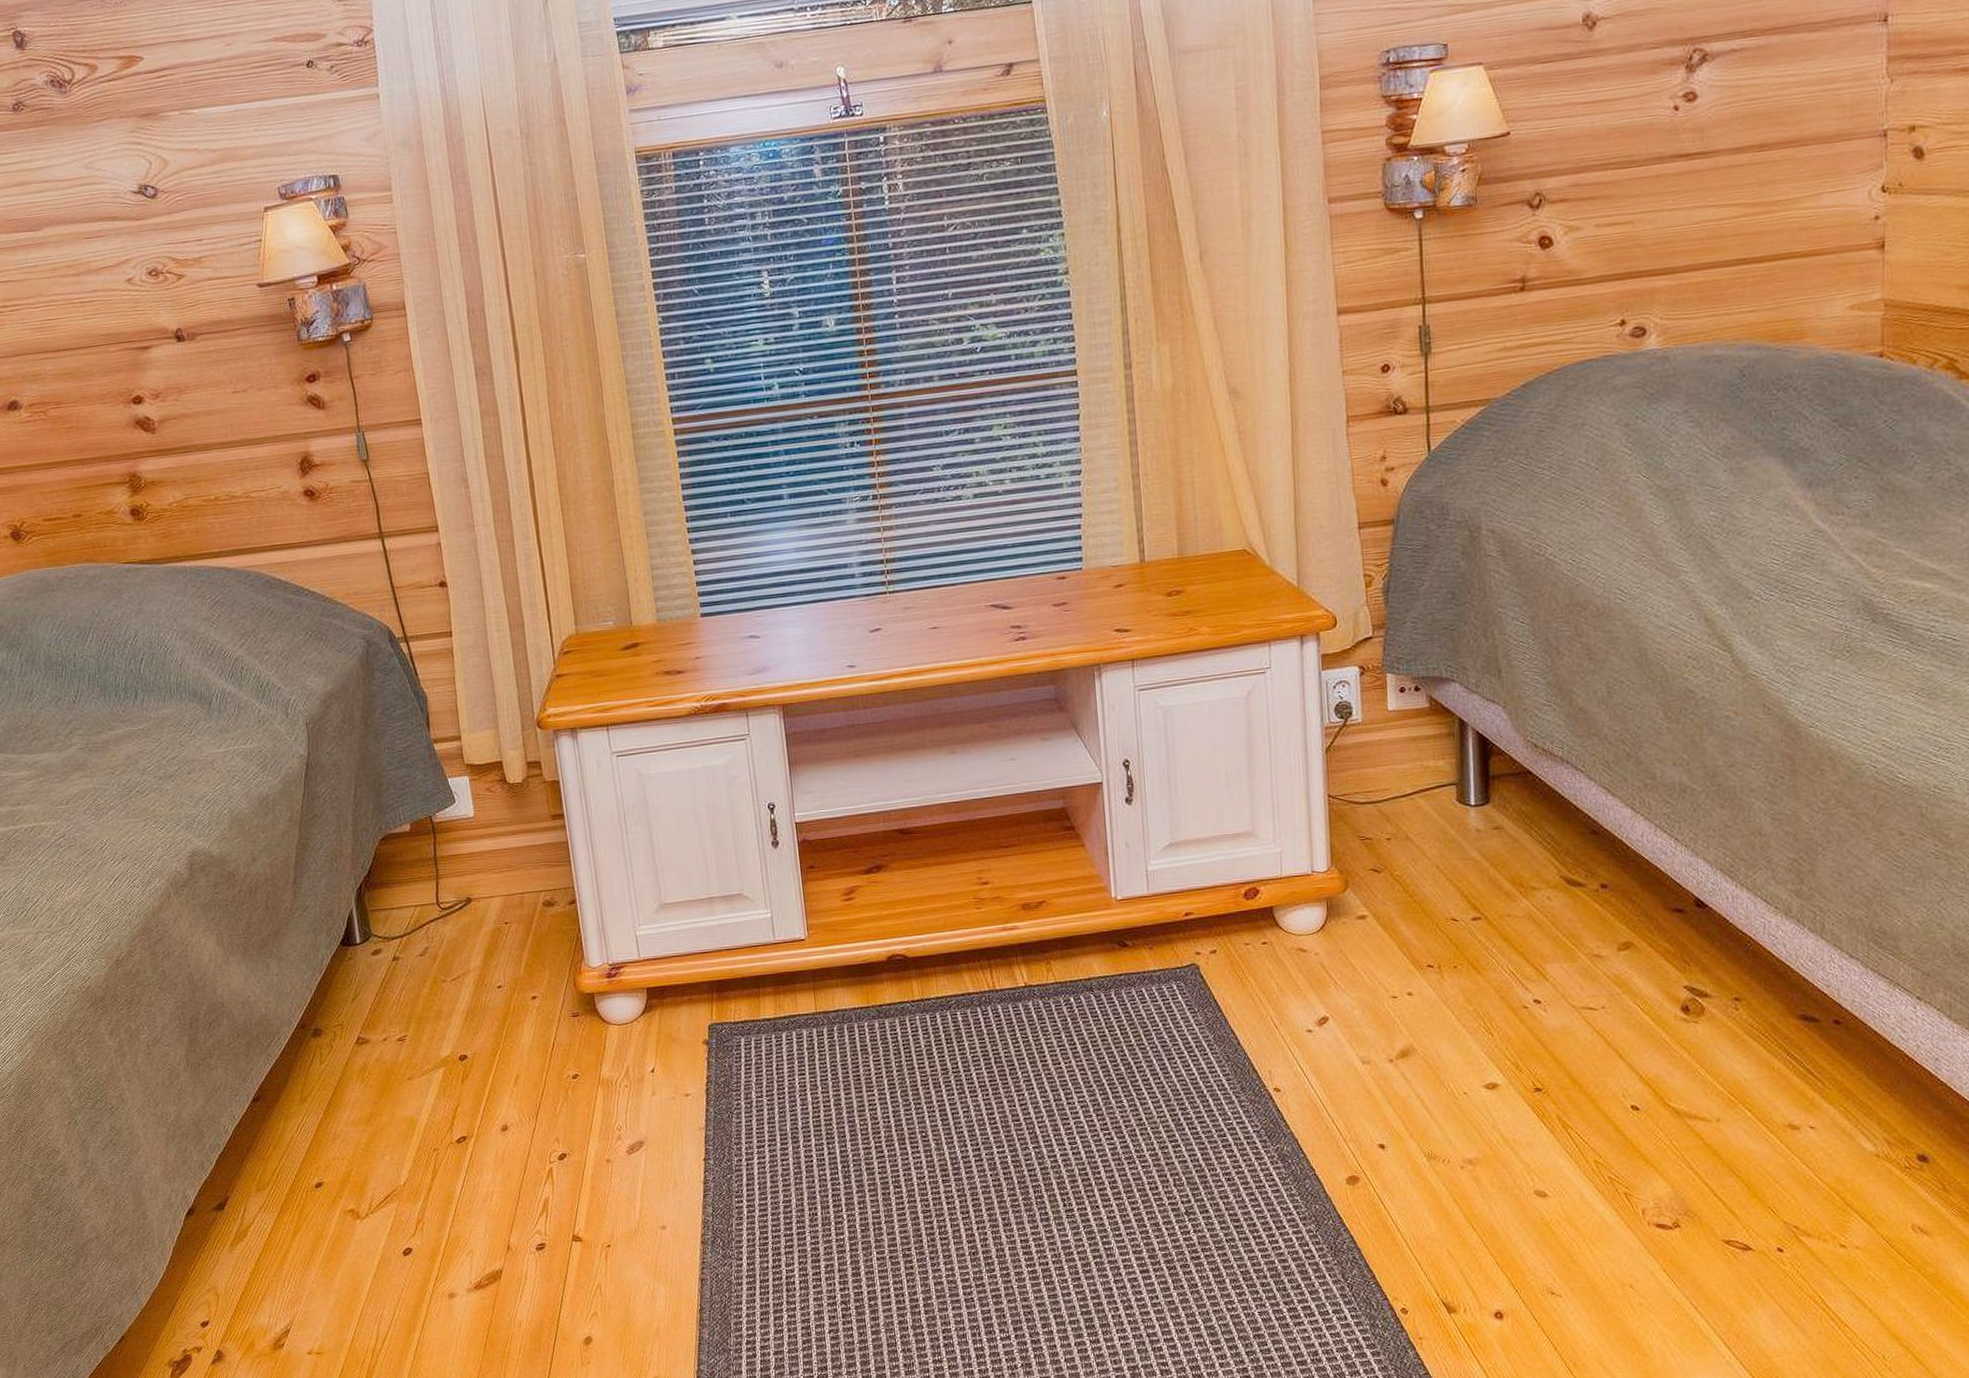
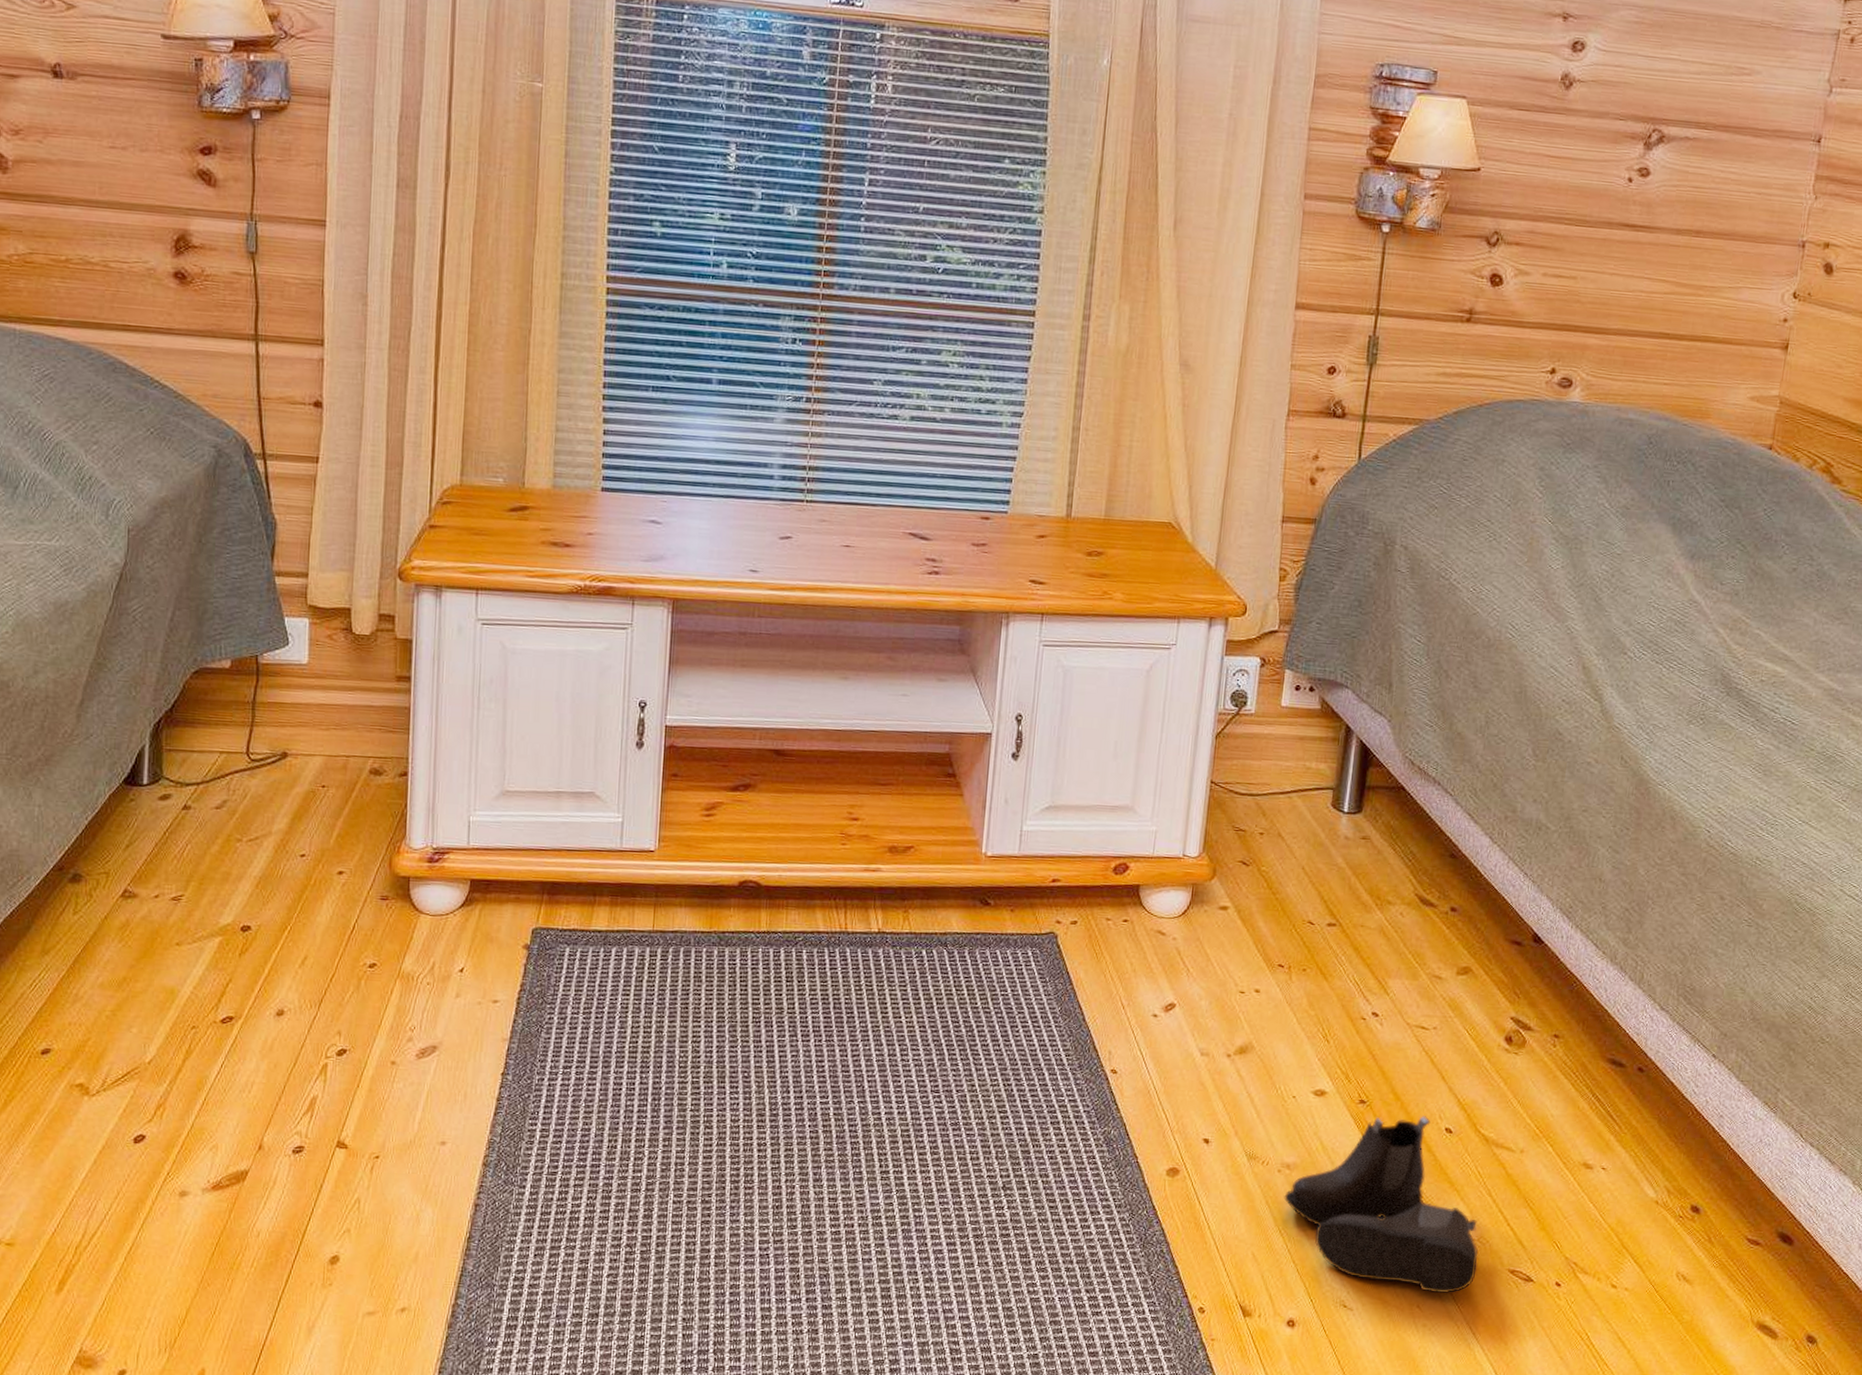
boots: none [1471,1096,1688,1271] -> present [1284,1116,1478,1294]

